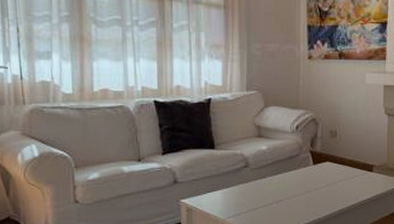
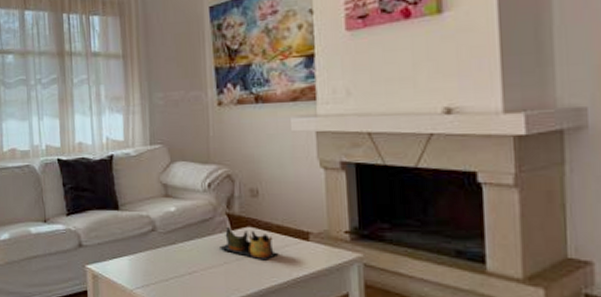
decorative bowl: none [303,162,349,189] -> present [220,226,279,261]

